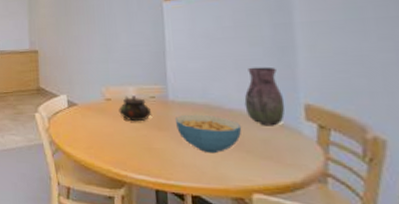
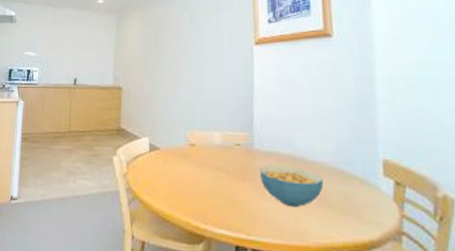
teapot: present [119,95,151,122] -> none [203,142,235,171]
vase: present [244,66,285,126] -> none [327,119,365,181]

